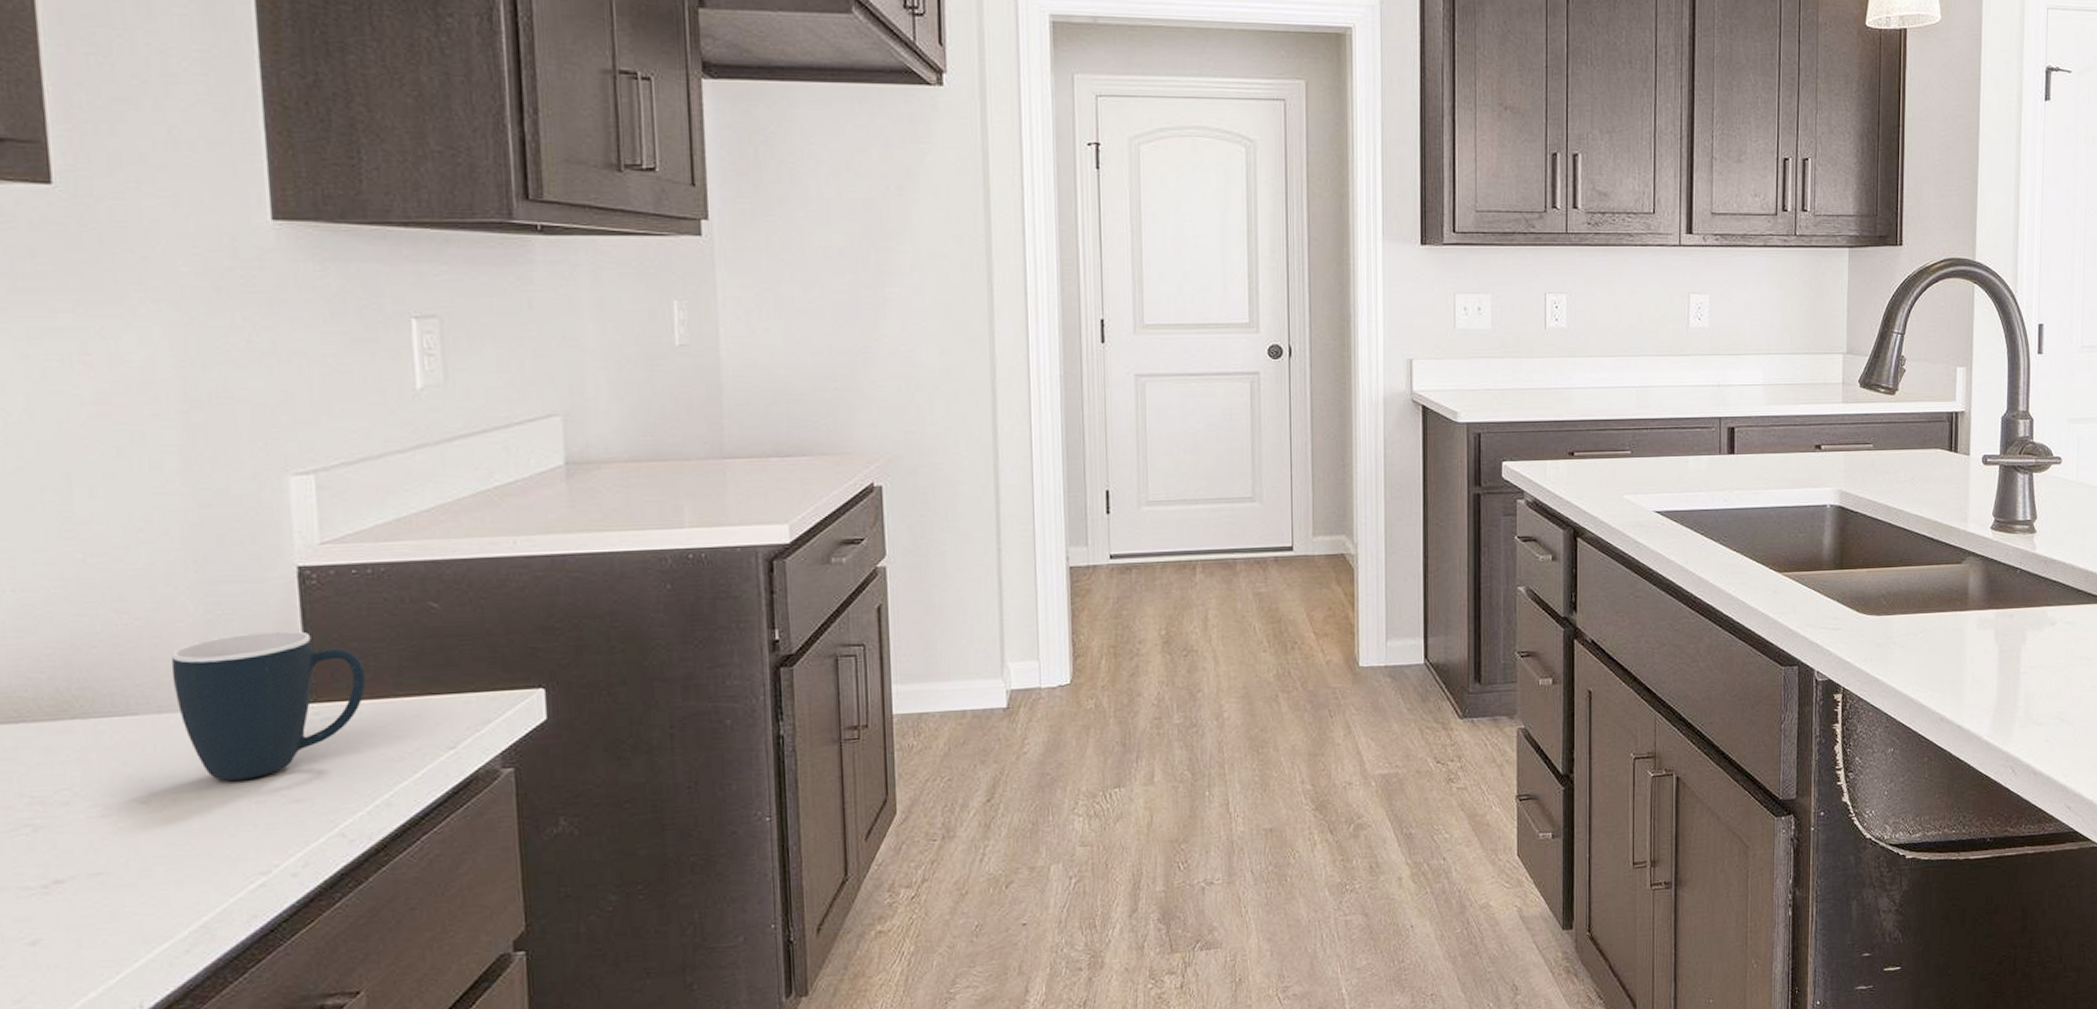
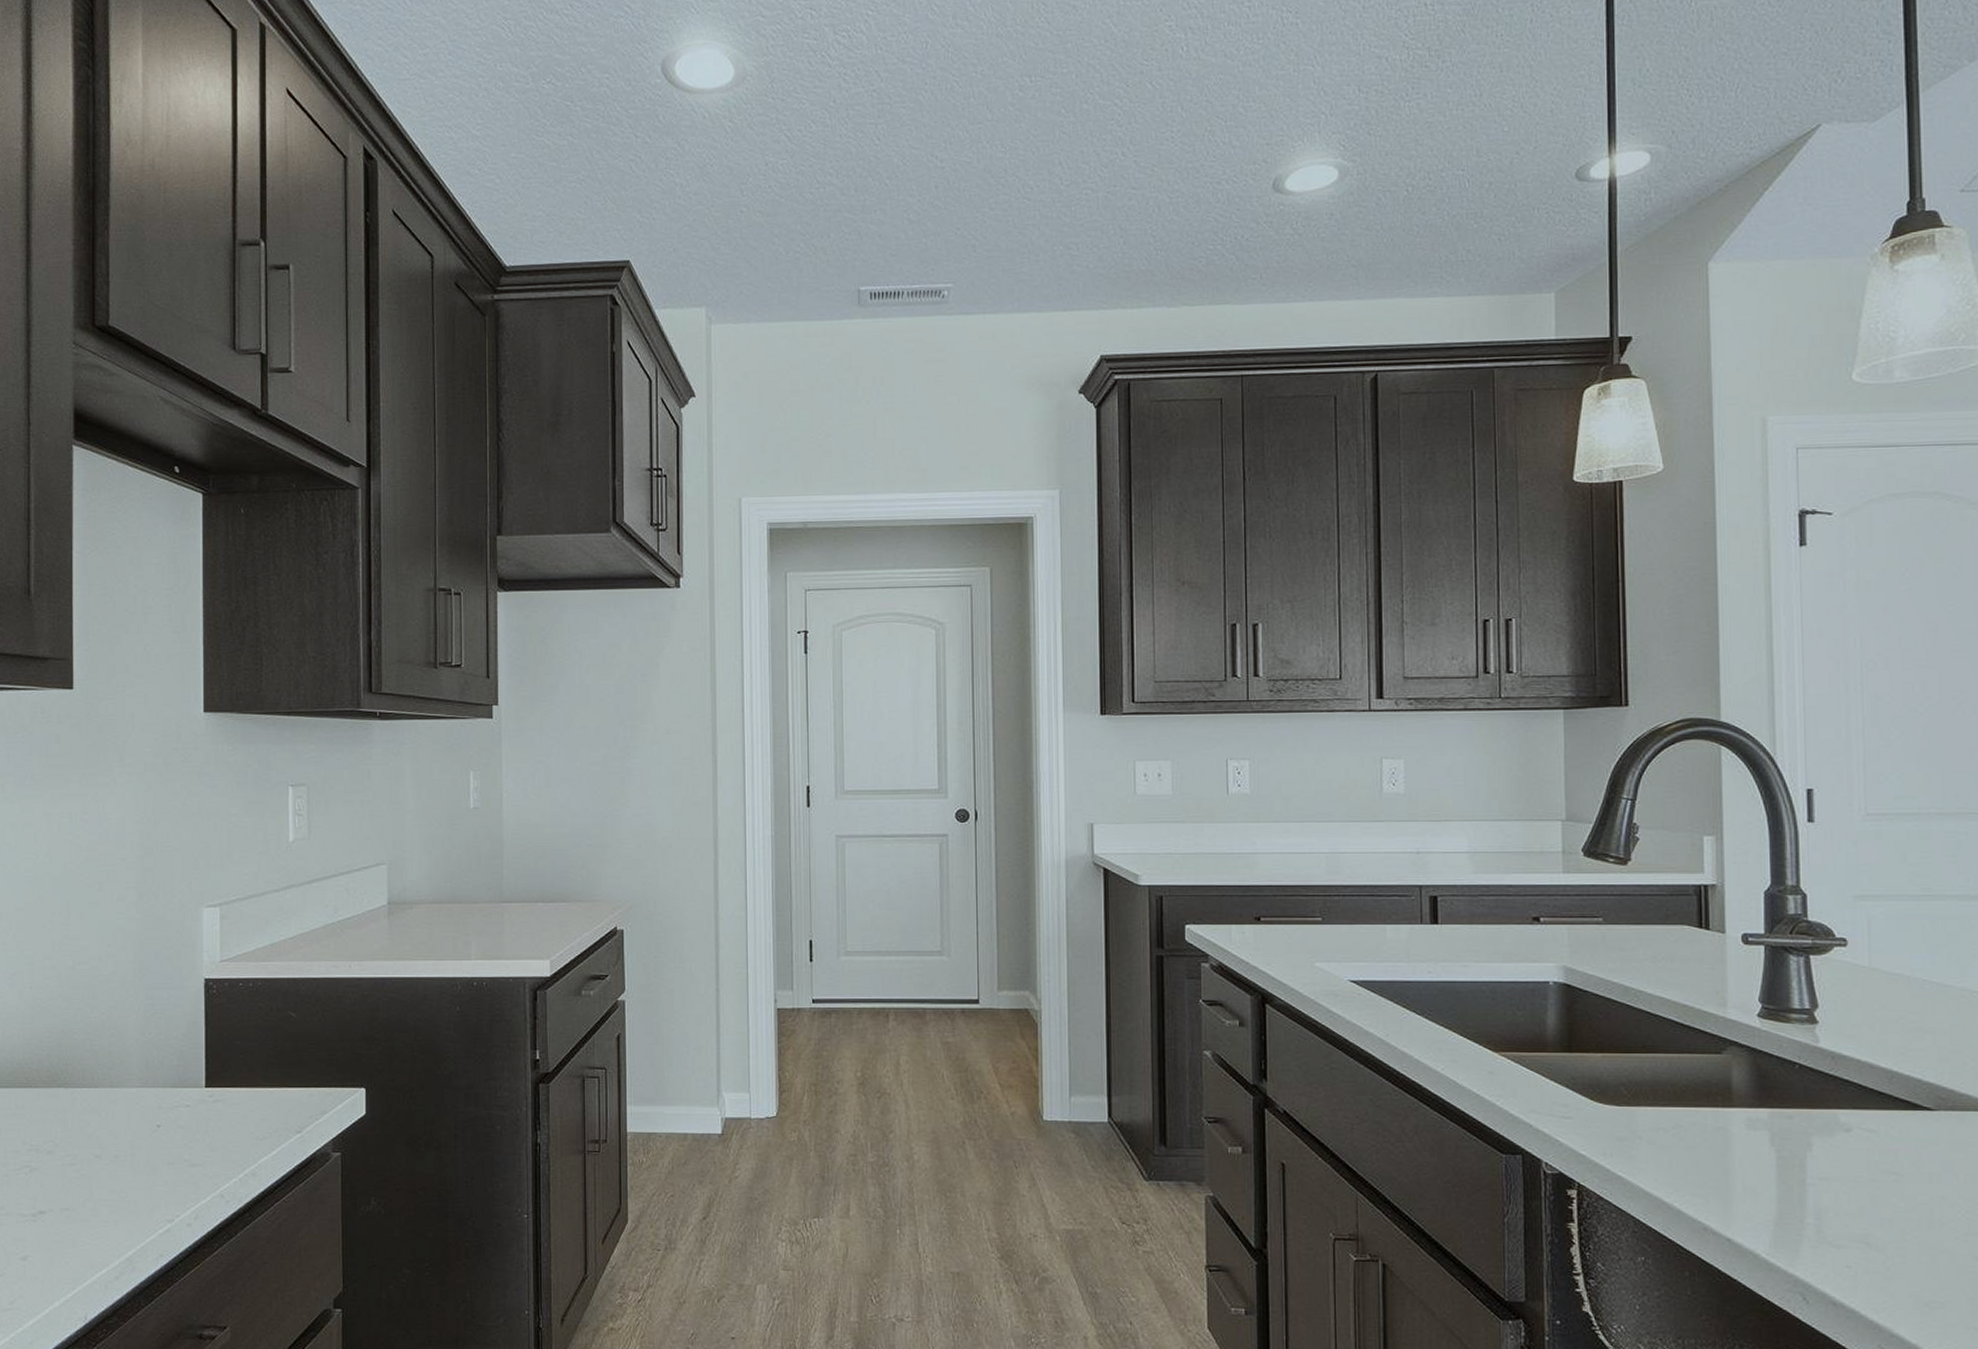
mug: present [171,630,366,781] -> none [121,1028,244,1144]

